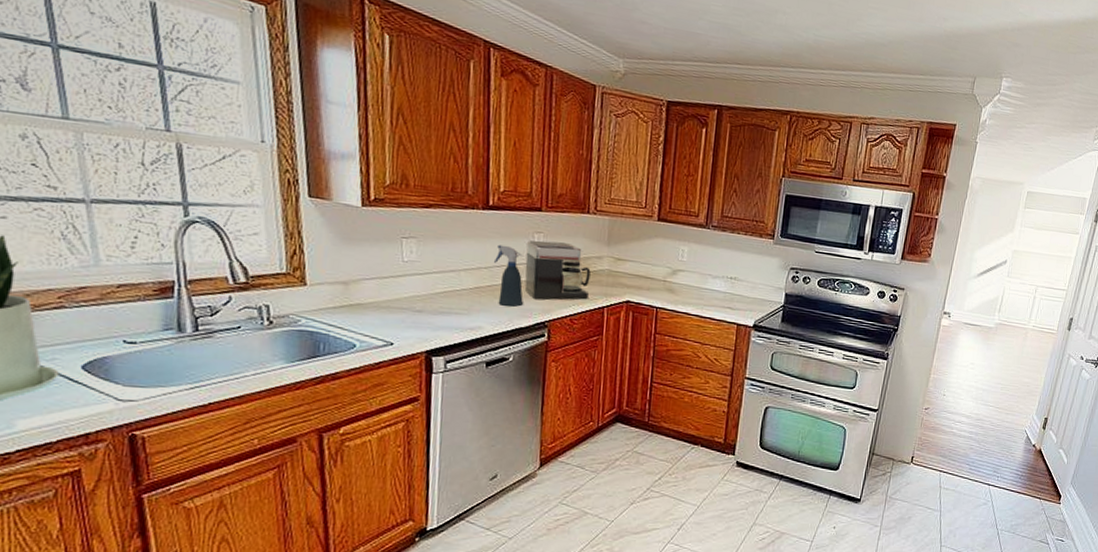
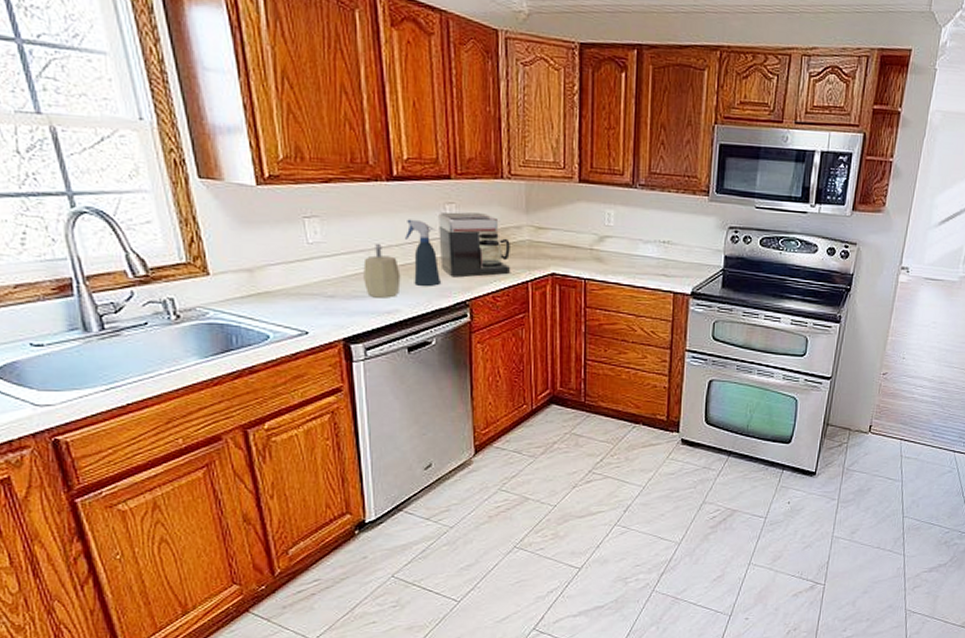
soap dispenser: none [451,264,487,316] -> present [363,243,401,298]

